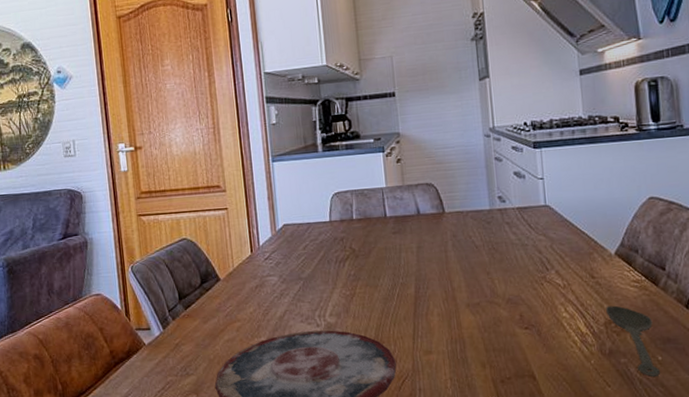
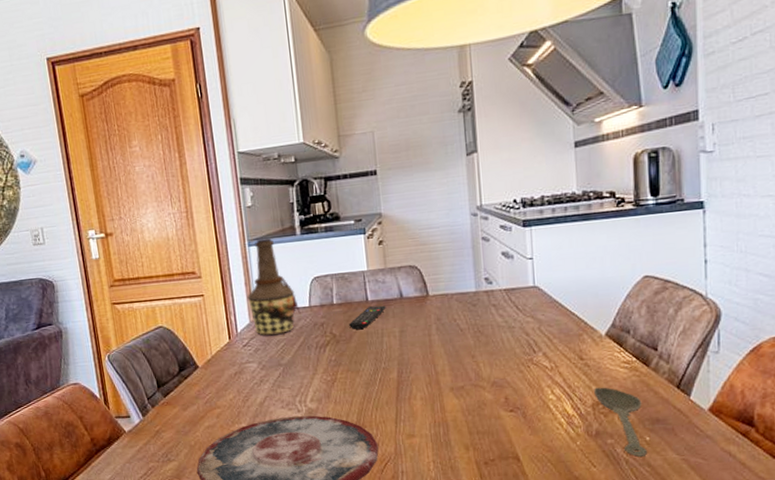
bottle: none [269,155,322,250] -> present [246,238,301,336]
remote control: none [368,221,404,245] -> present [349,305,386,330]

